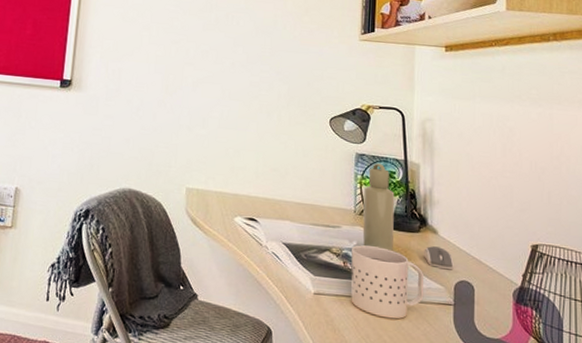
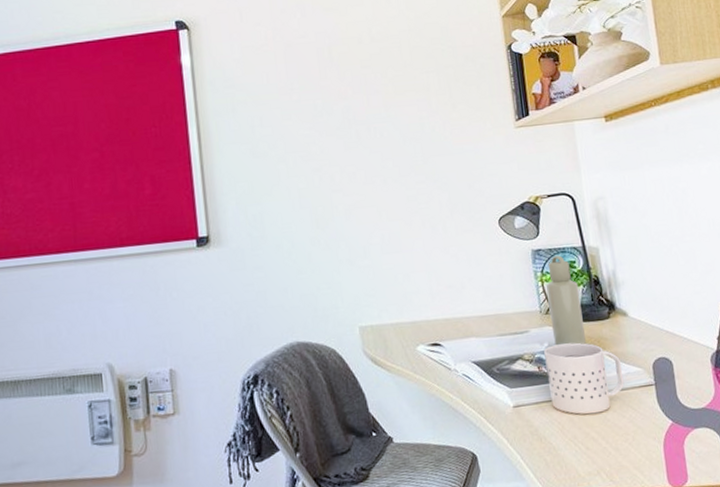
computer mouse: present [423,246,454,270] -> none [616,329,649,351]

